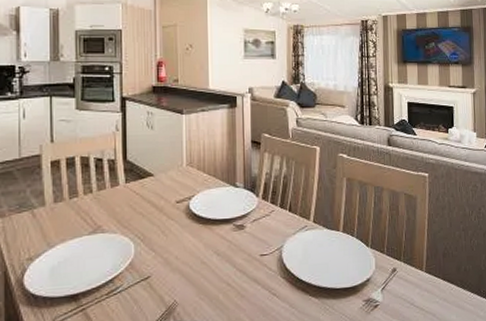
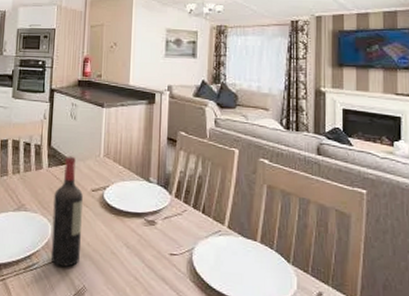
wine bottle: none [135,168,169,285] -> present [50,156,83,267]

